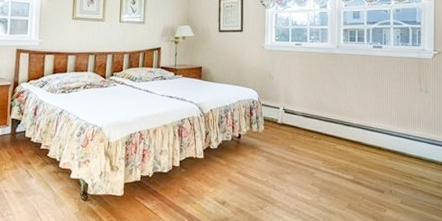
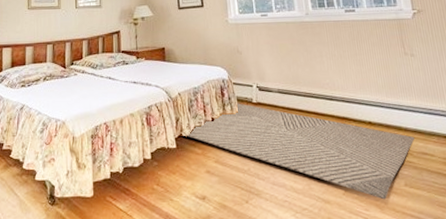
rug: none [214,121,417,214] -> present [187,102,415,200]

